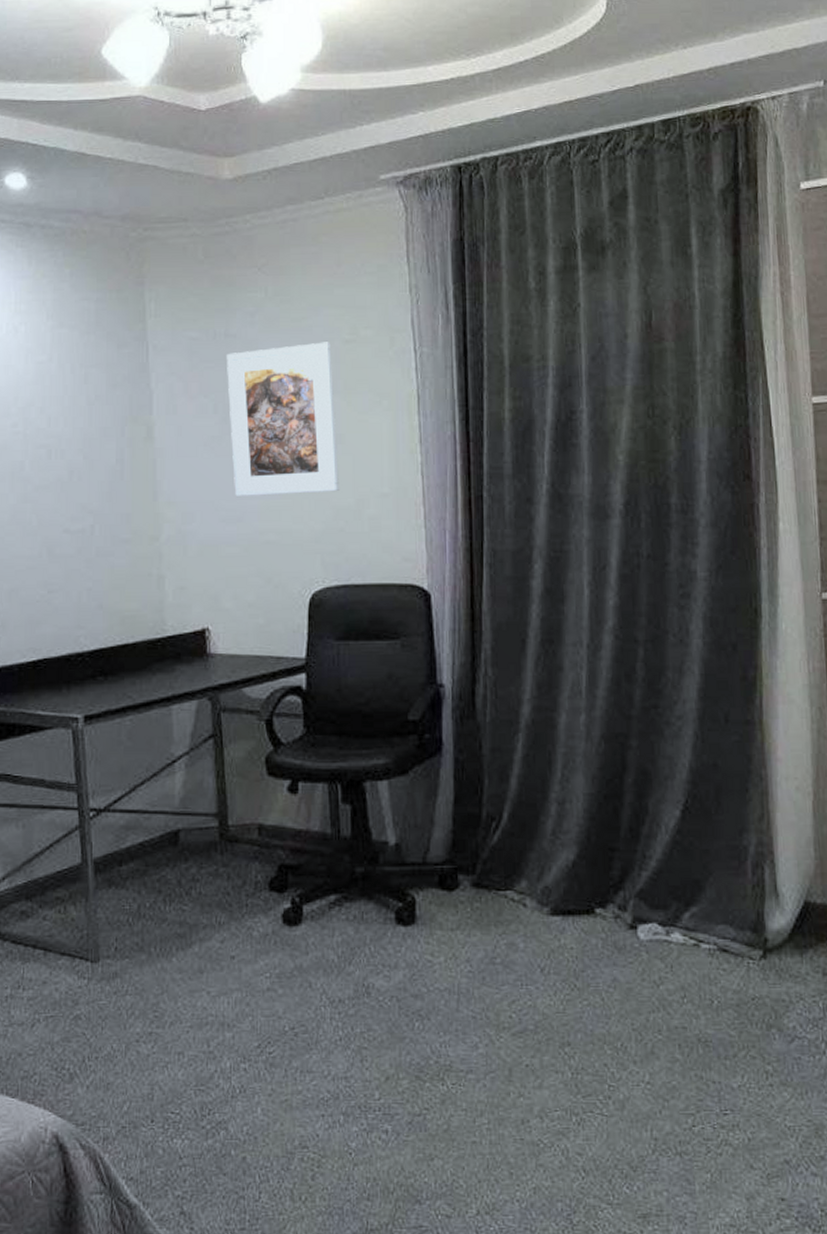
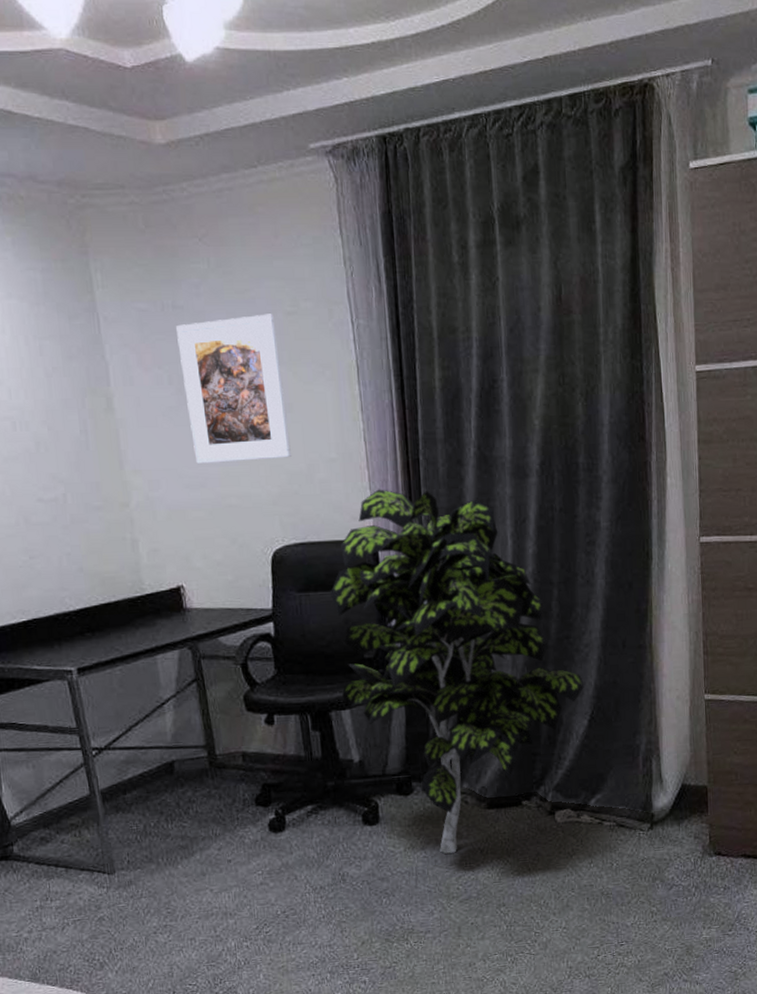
indoor plant: none [372,528,676,970] -> present [329,489,584,854]

